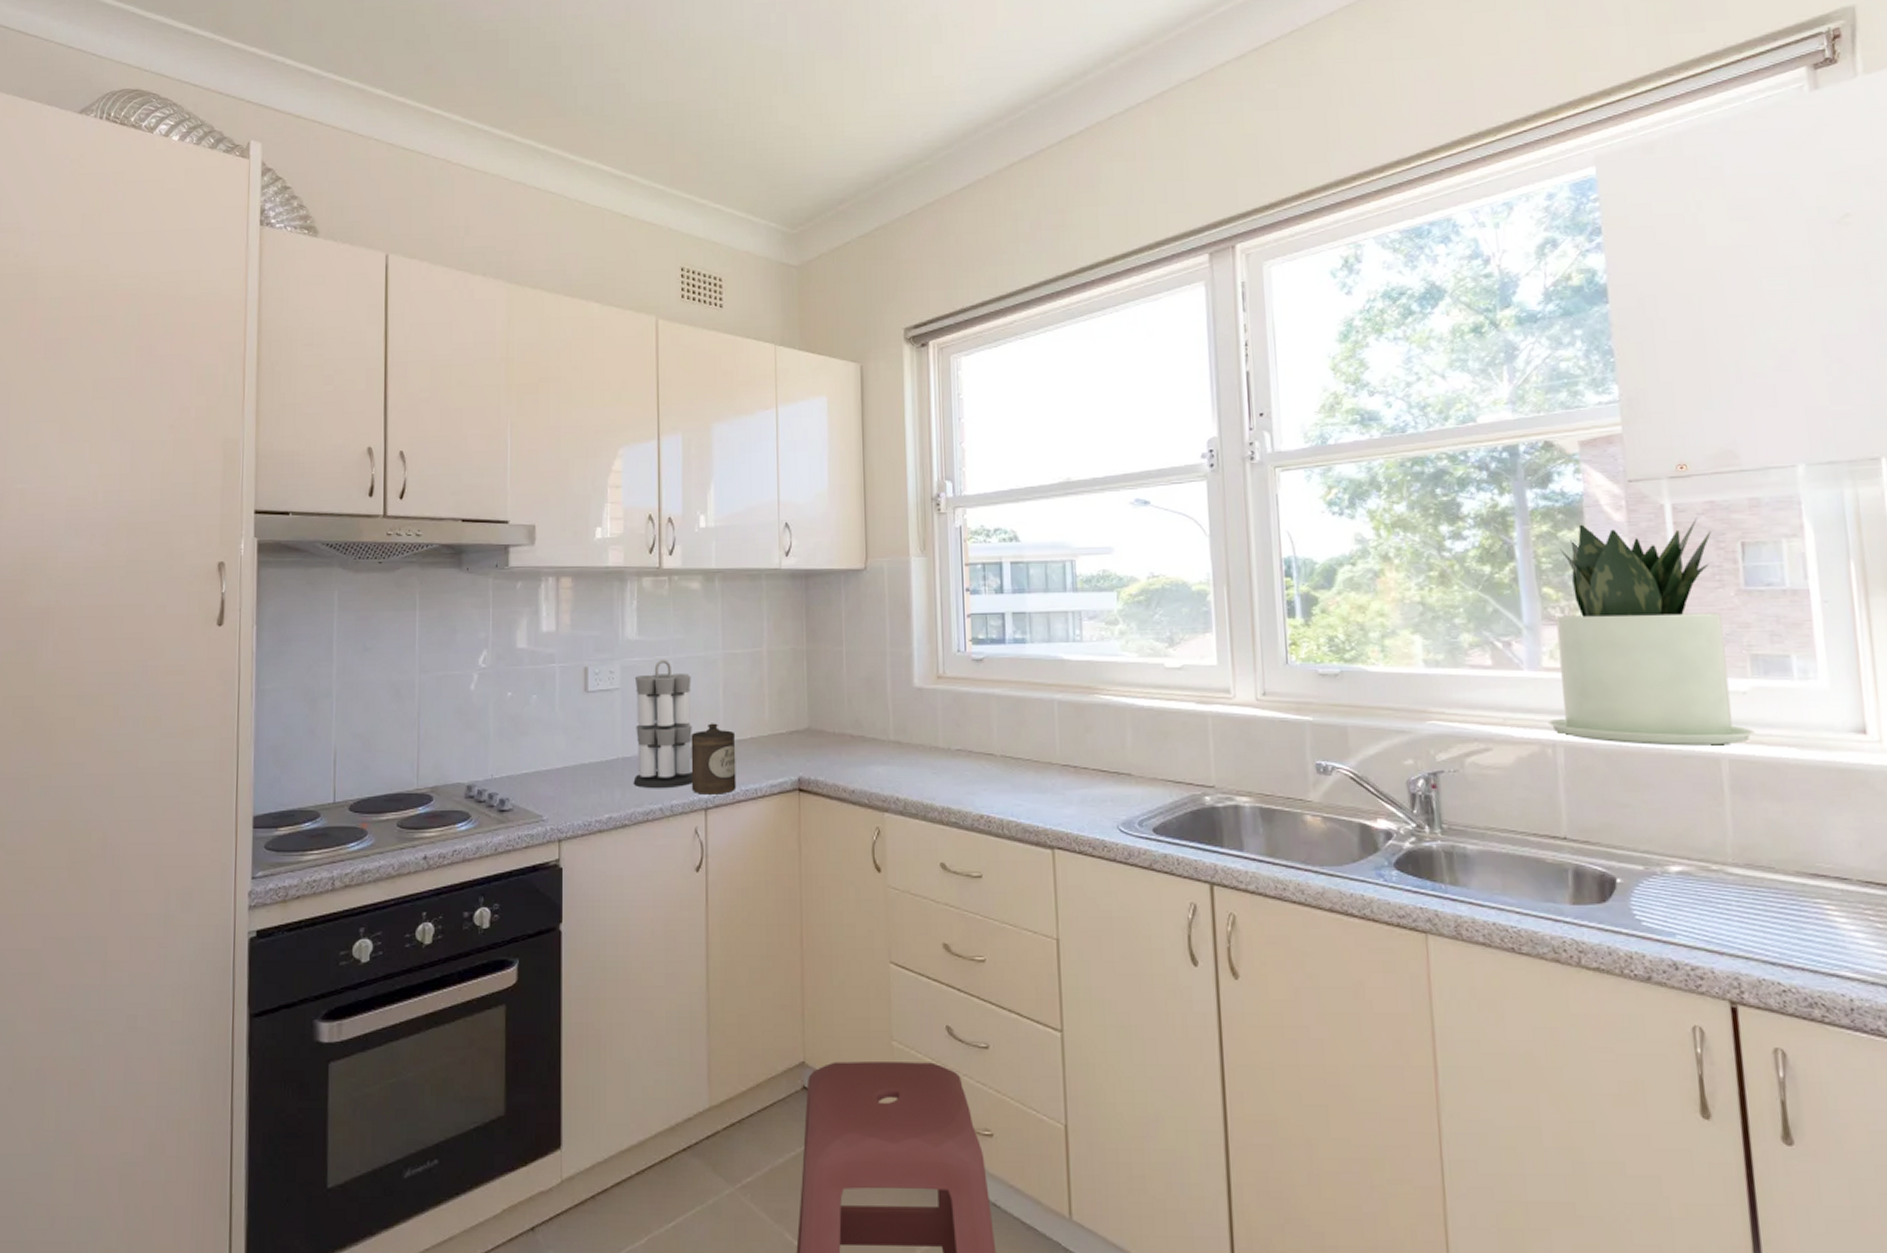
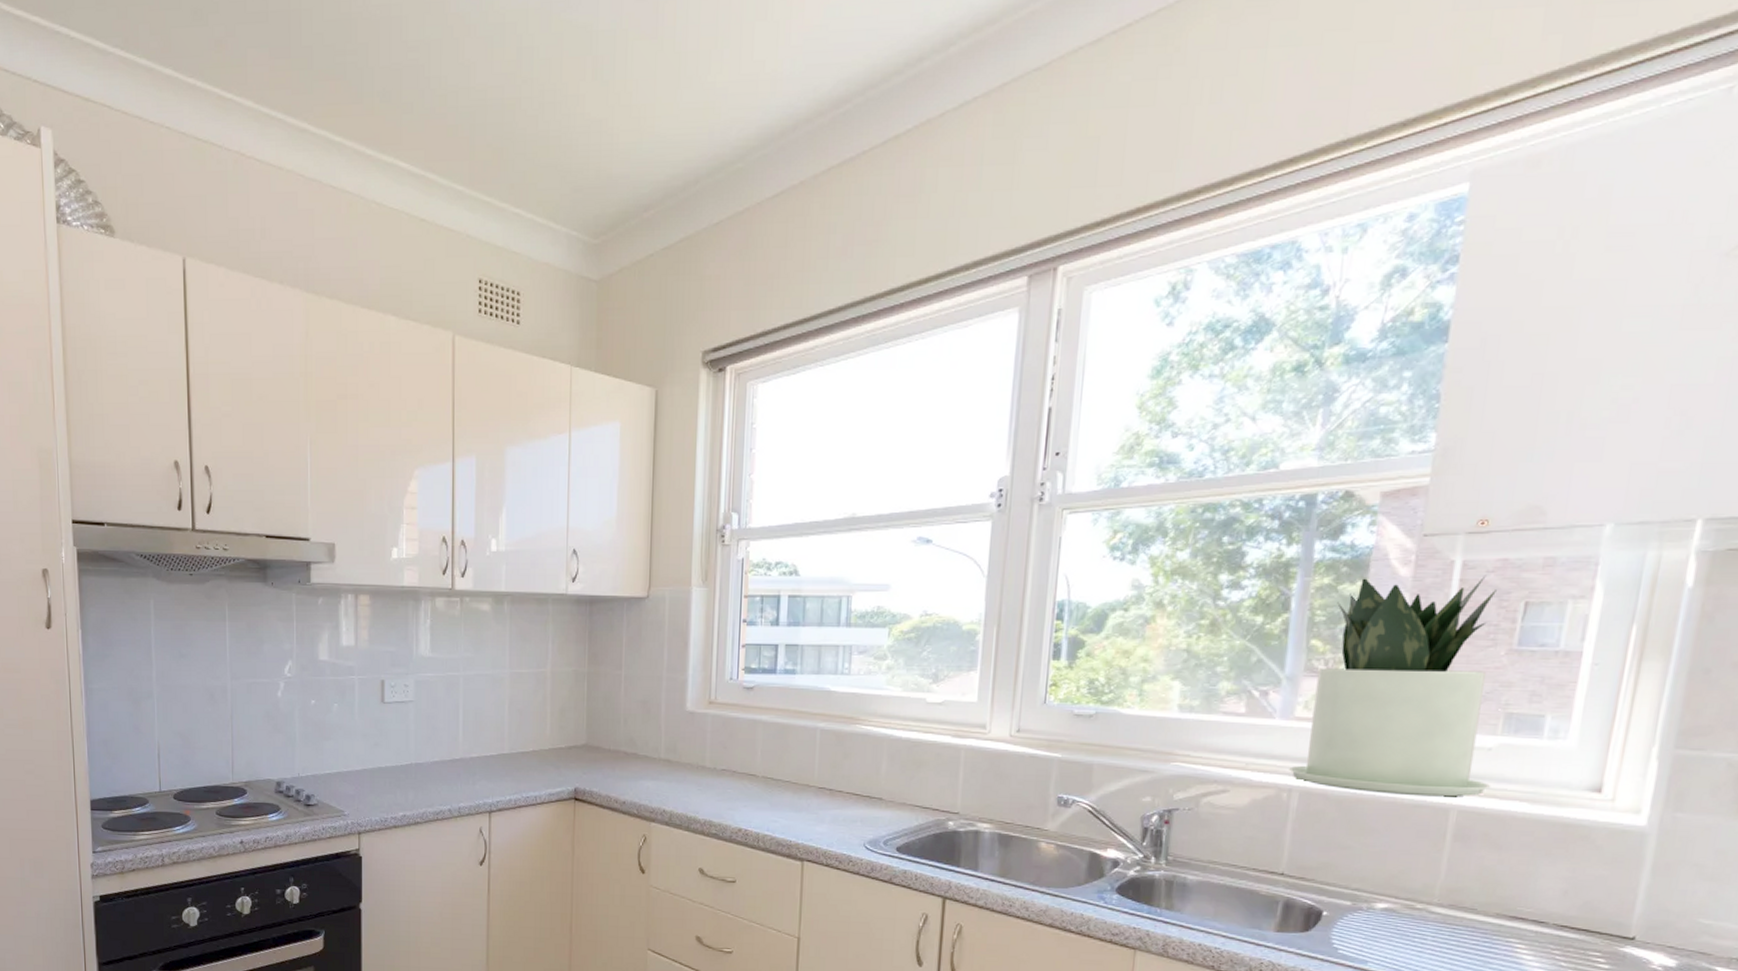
spice rack: present [633,659,693,789] -> none [425,676,480,793]
canister: present [691,723,737,795] -> none [477,736,519,800]

